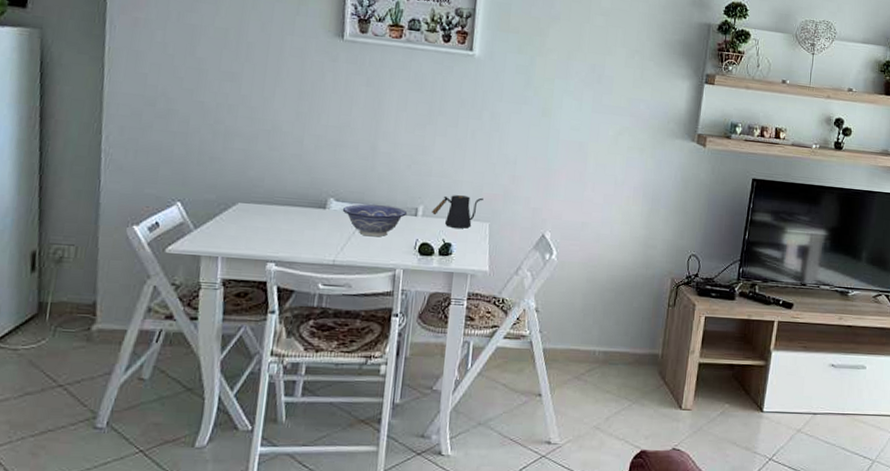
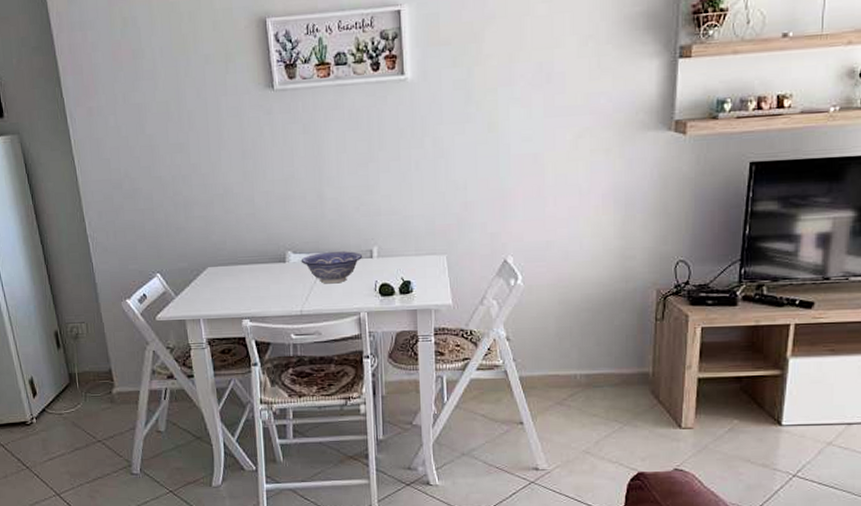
kettle: present [432,195,484,229] -> none [387,230,437,265]

